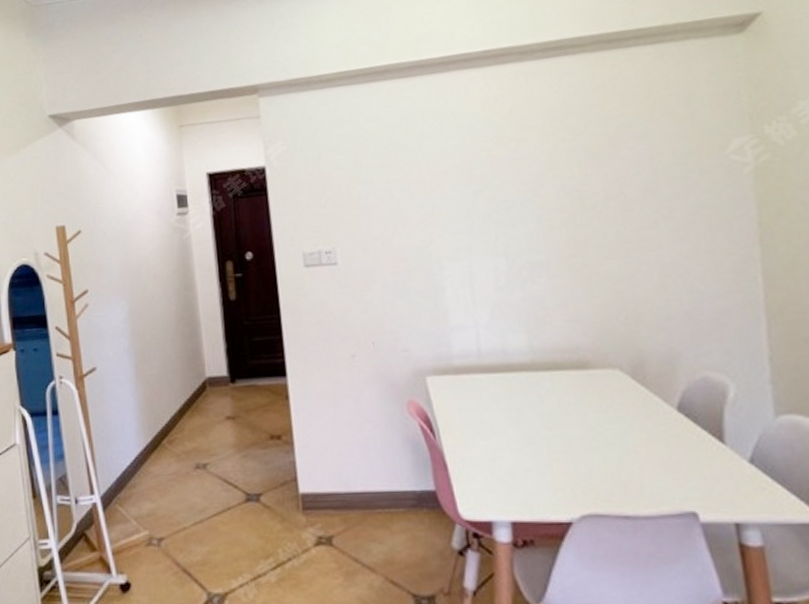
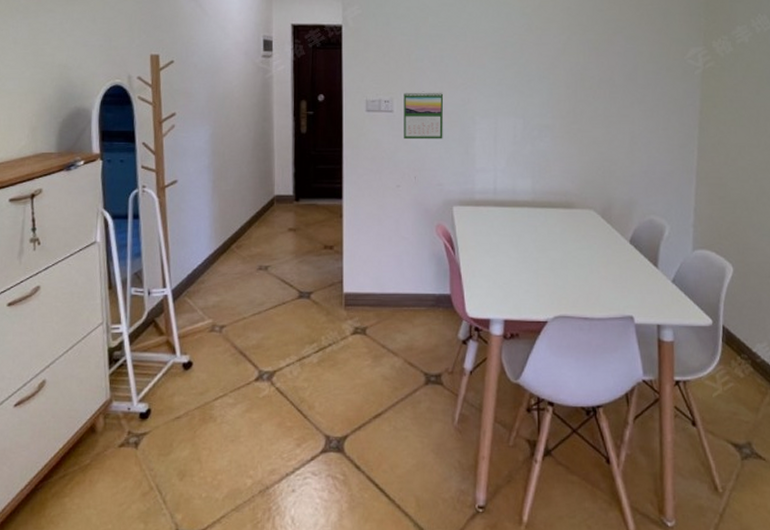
calendar: none [348,234,404,297] -> present [404,91,444,140]

